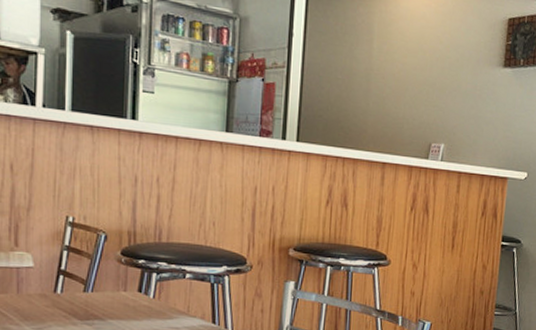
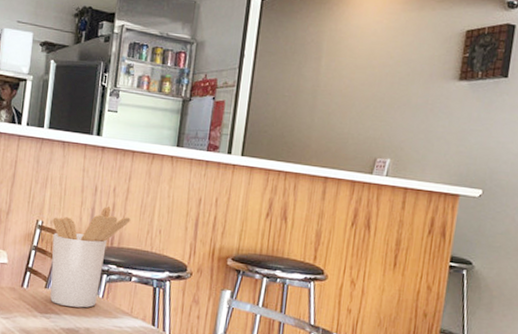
utensil holder: none [86,197,179,311] -> present [50,206,131,308]

